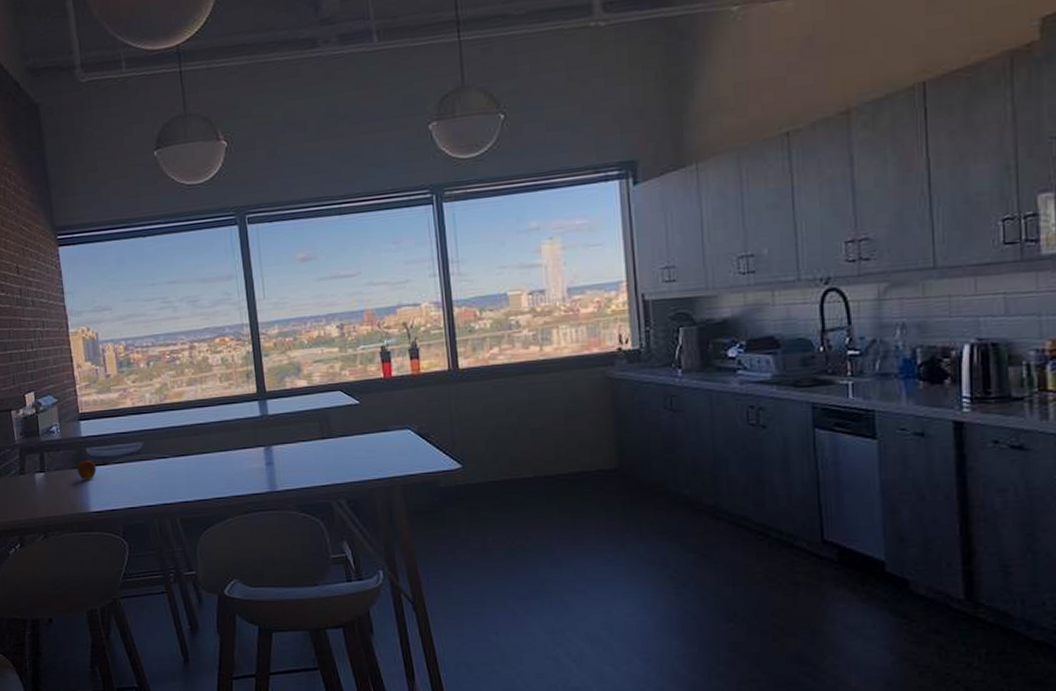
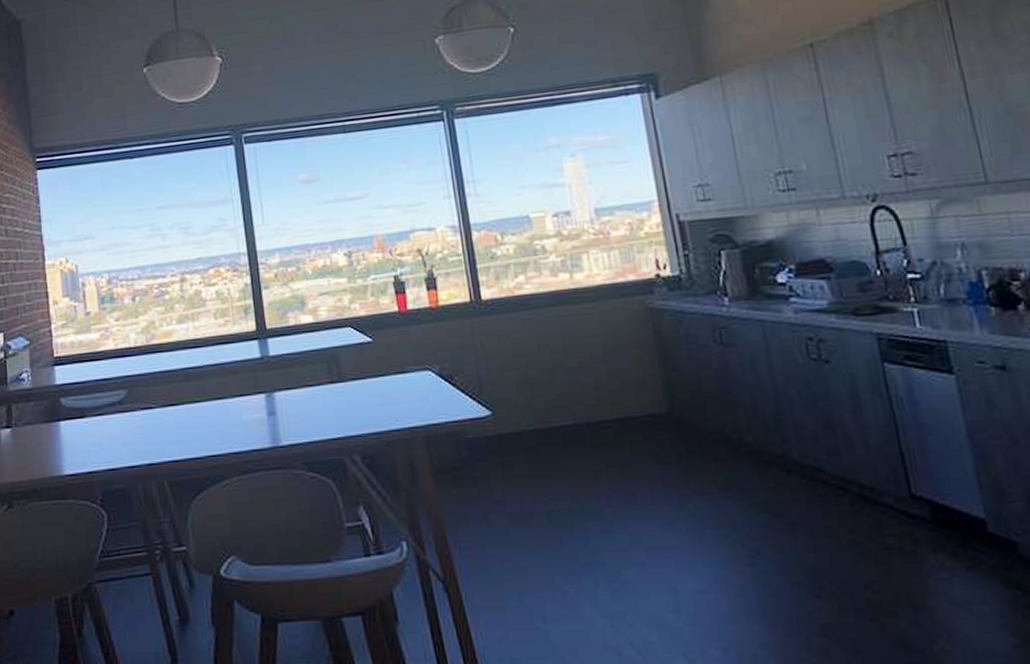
fruit: present [77,458,97,481] -> none [49,410,72,437]

